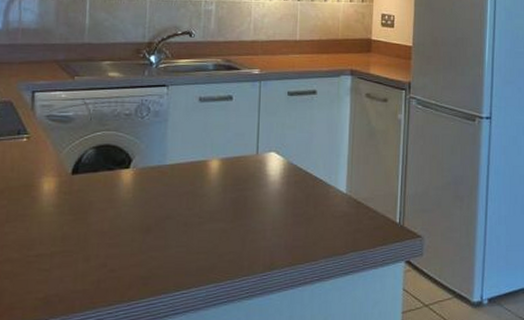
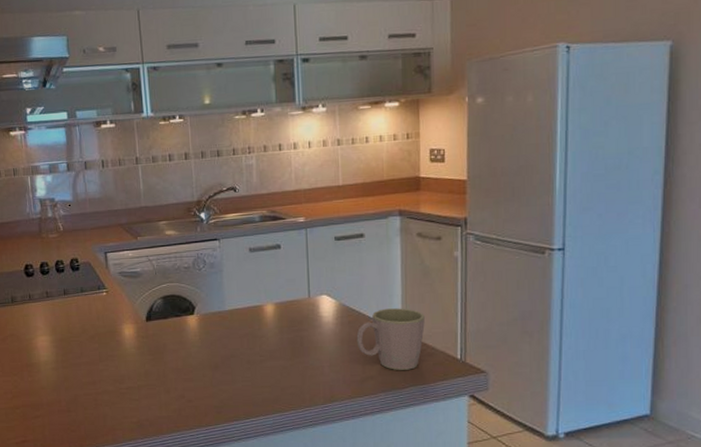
mug: none [301,169,368,234] -> present [356,308,425,370]

